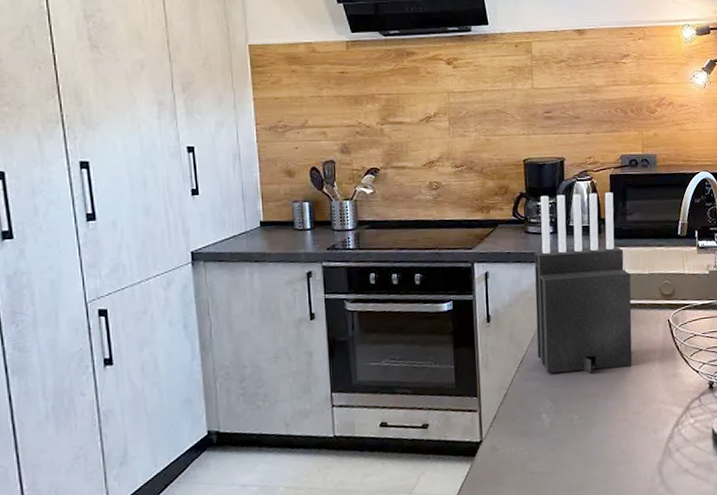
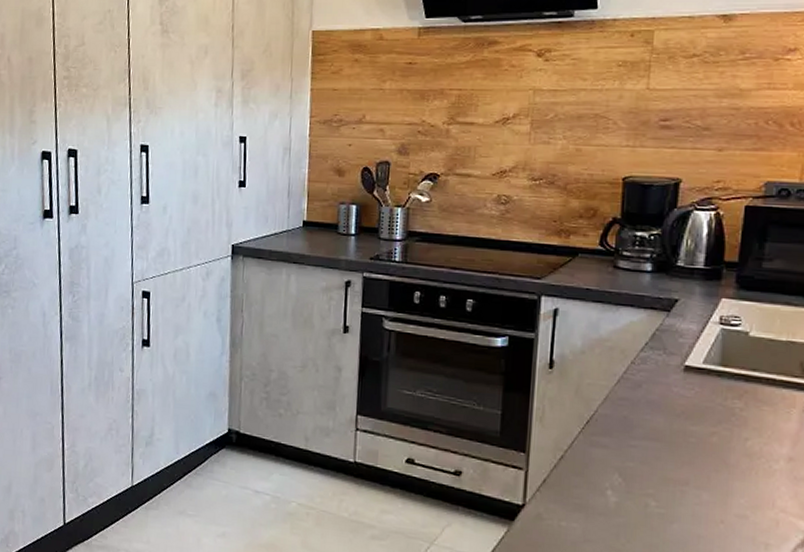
knife block: present [534,192,632,374] -> none [610,224,759,456]

